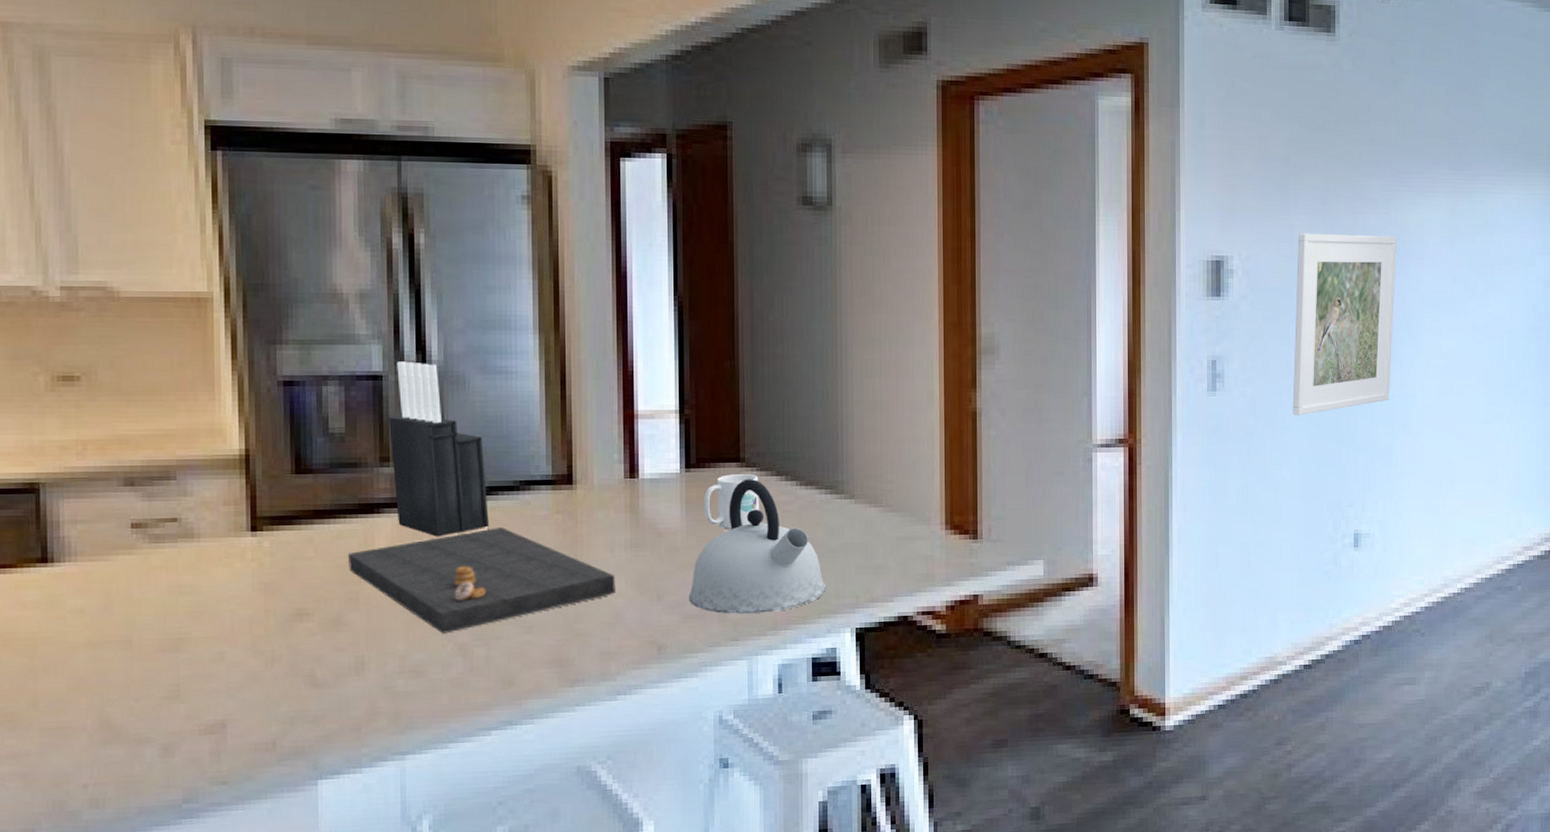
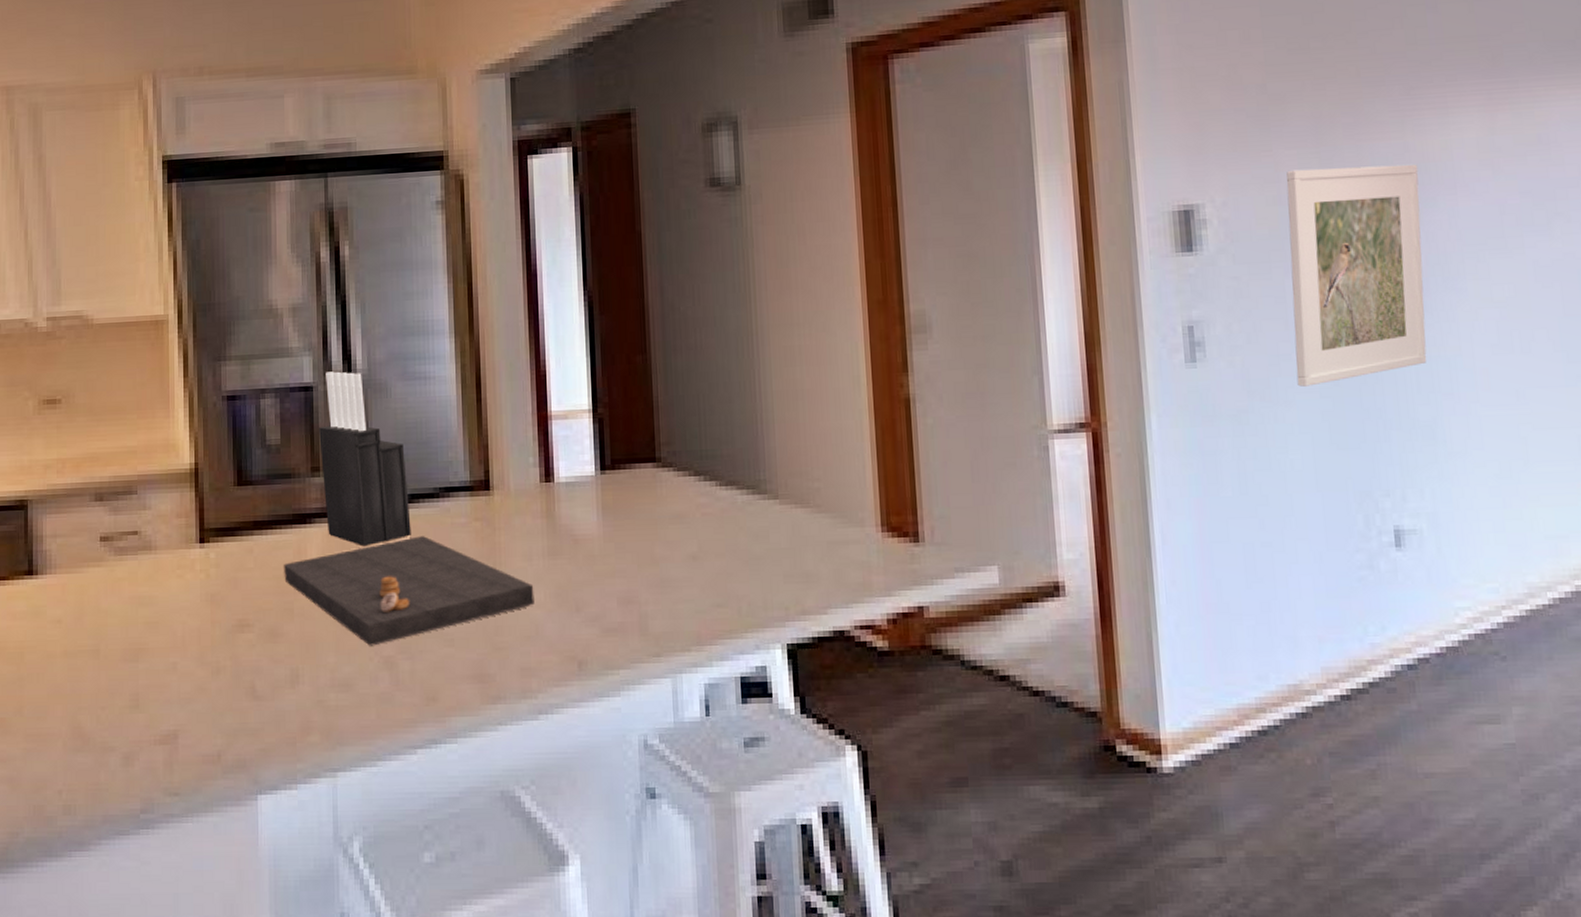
kettle: present [689,478,827,614] -> none [609,479,753,628]
mug: present [704,474,759,529] -> none [621,475,678,534]

